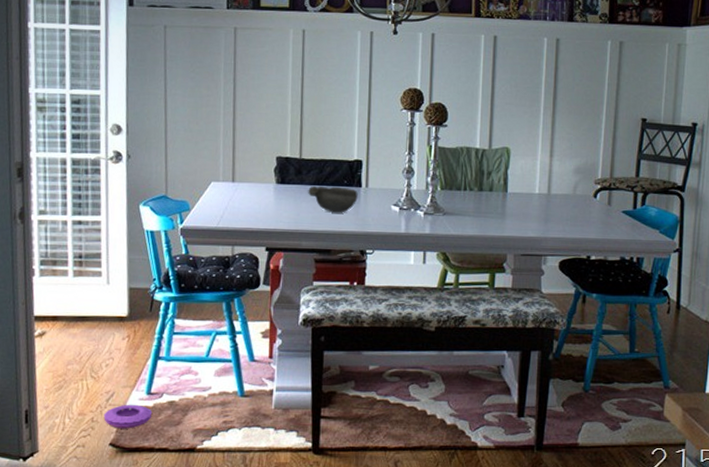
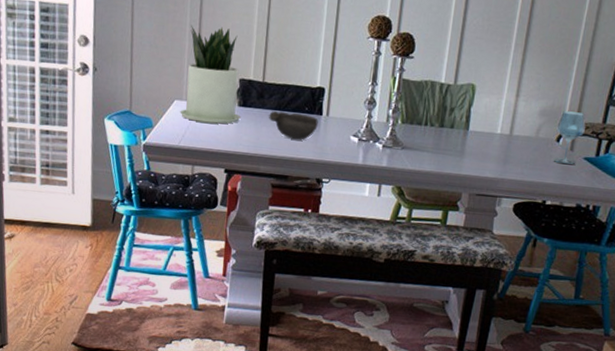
dog toy: present [103,404,153,429] -> none [67,308,112,331]
planter: none [217,107,280,203] -> present [180,25,241,124]
wine glass: none [592,167,620,219] -> present [553,111,586,165]

